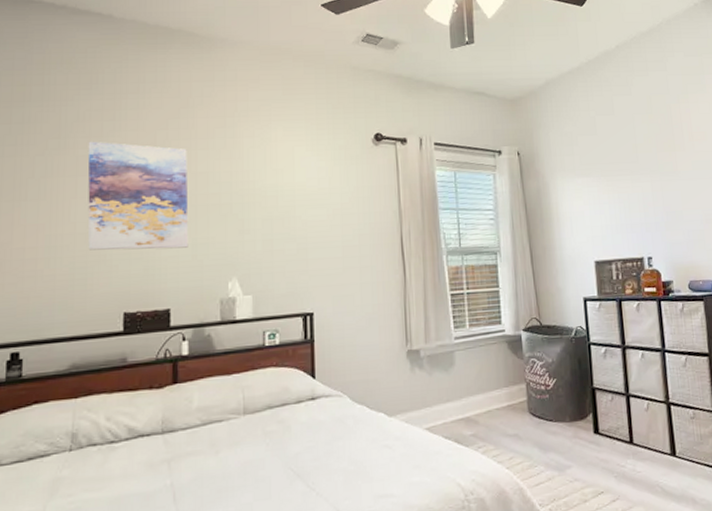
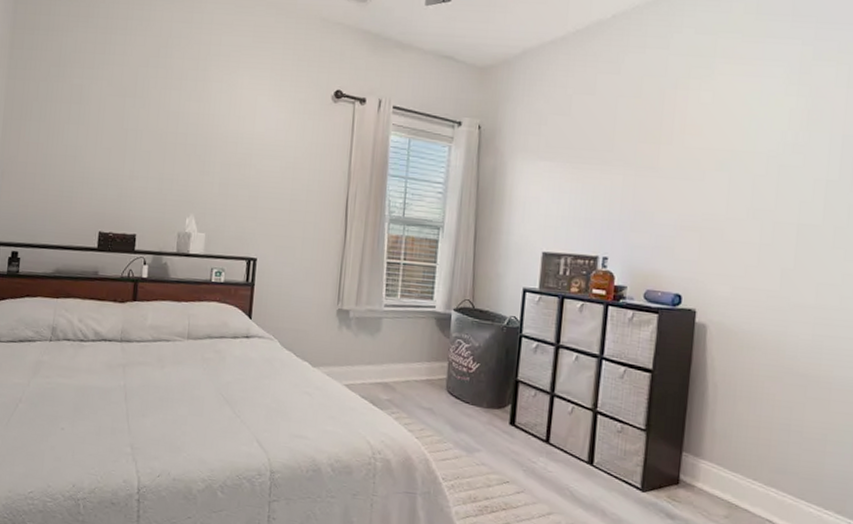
wall art: present [87,141,189,250] -> none [75,71,163,181]

